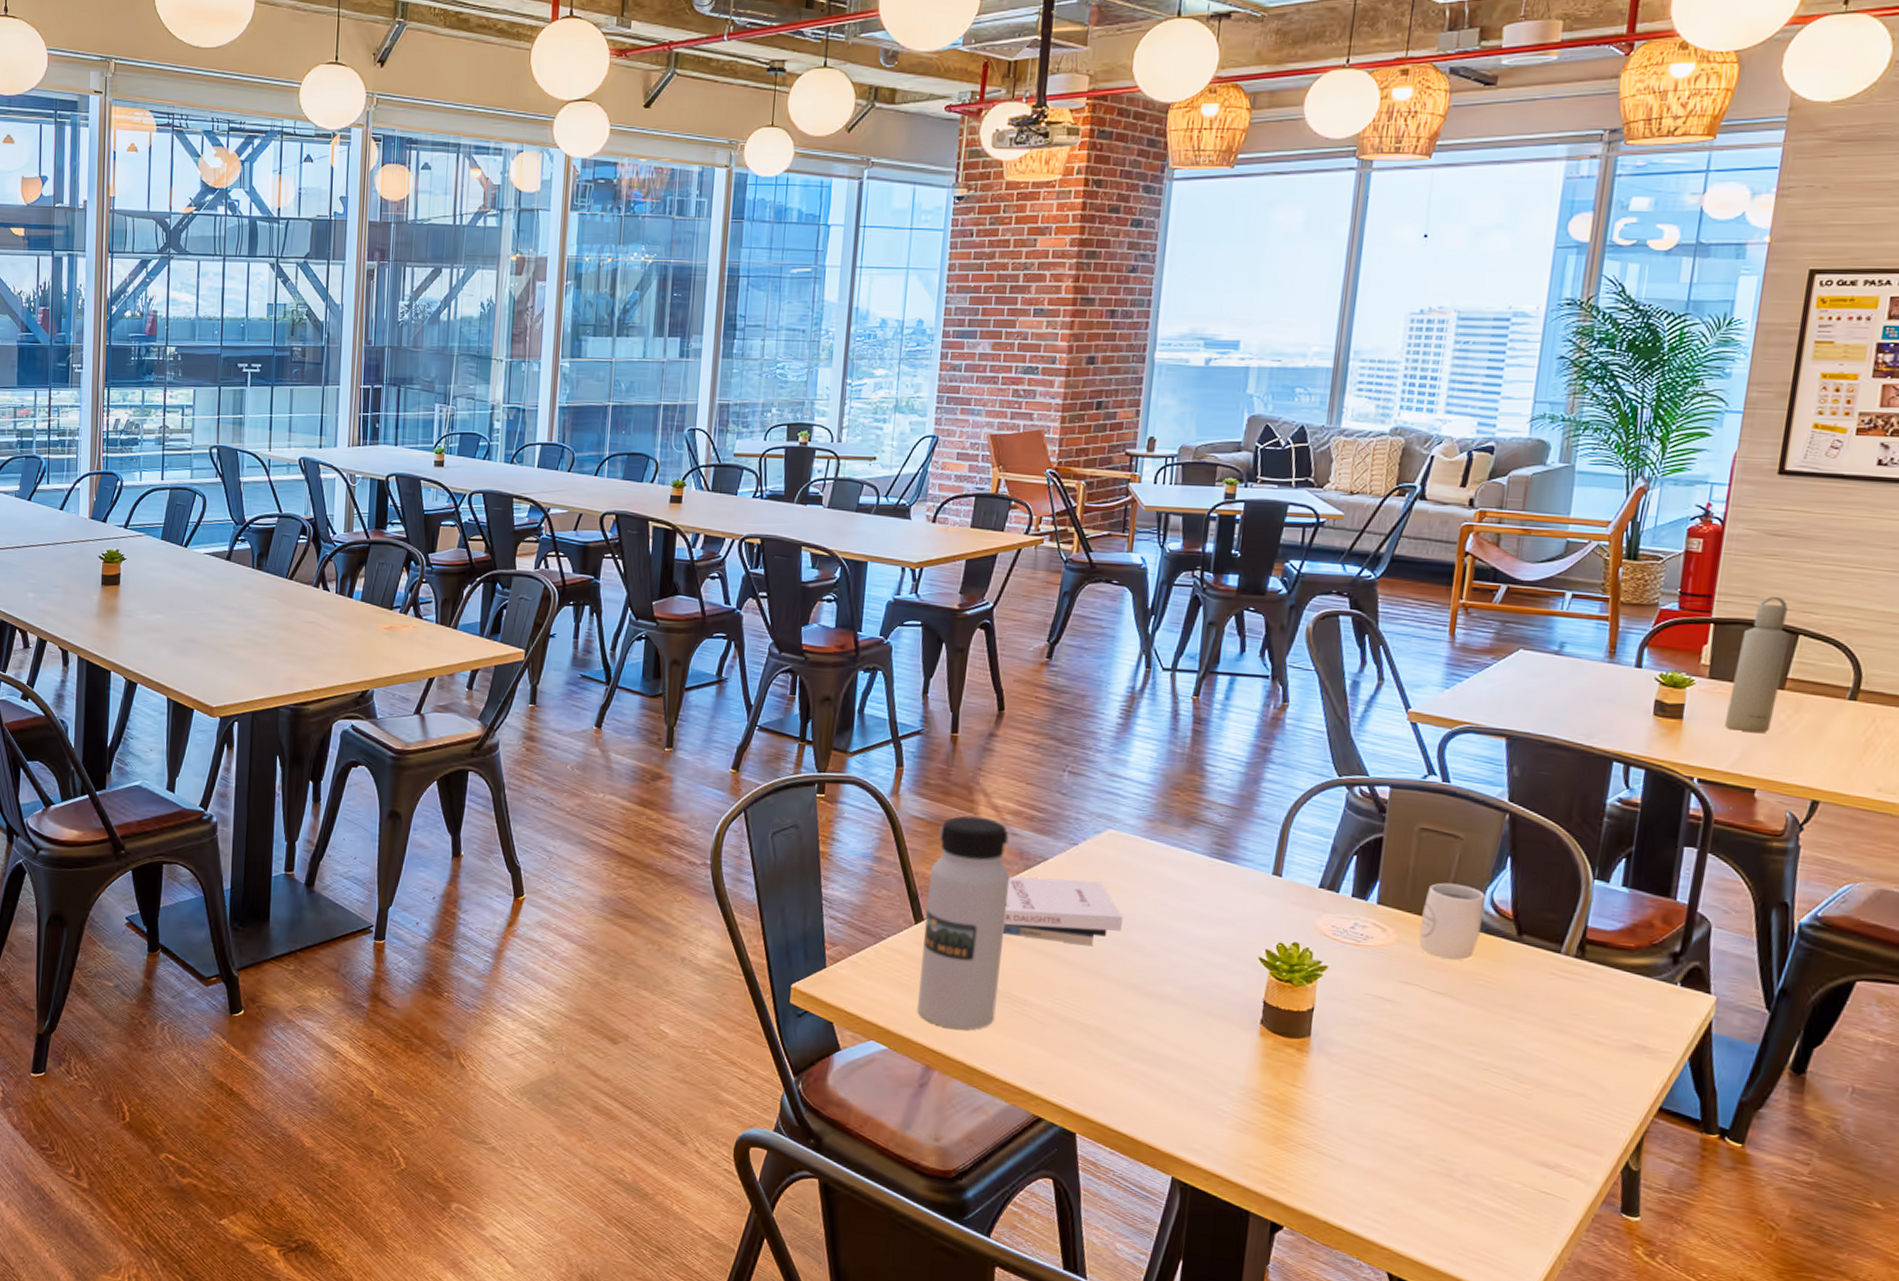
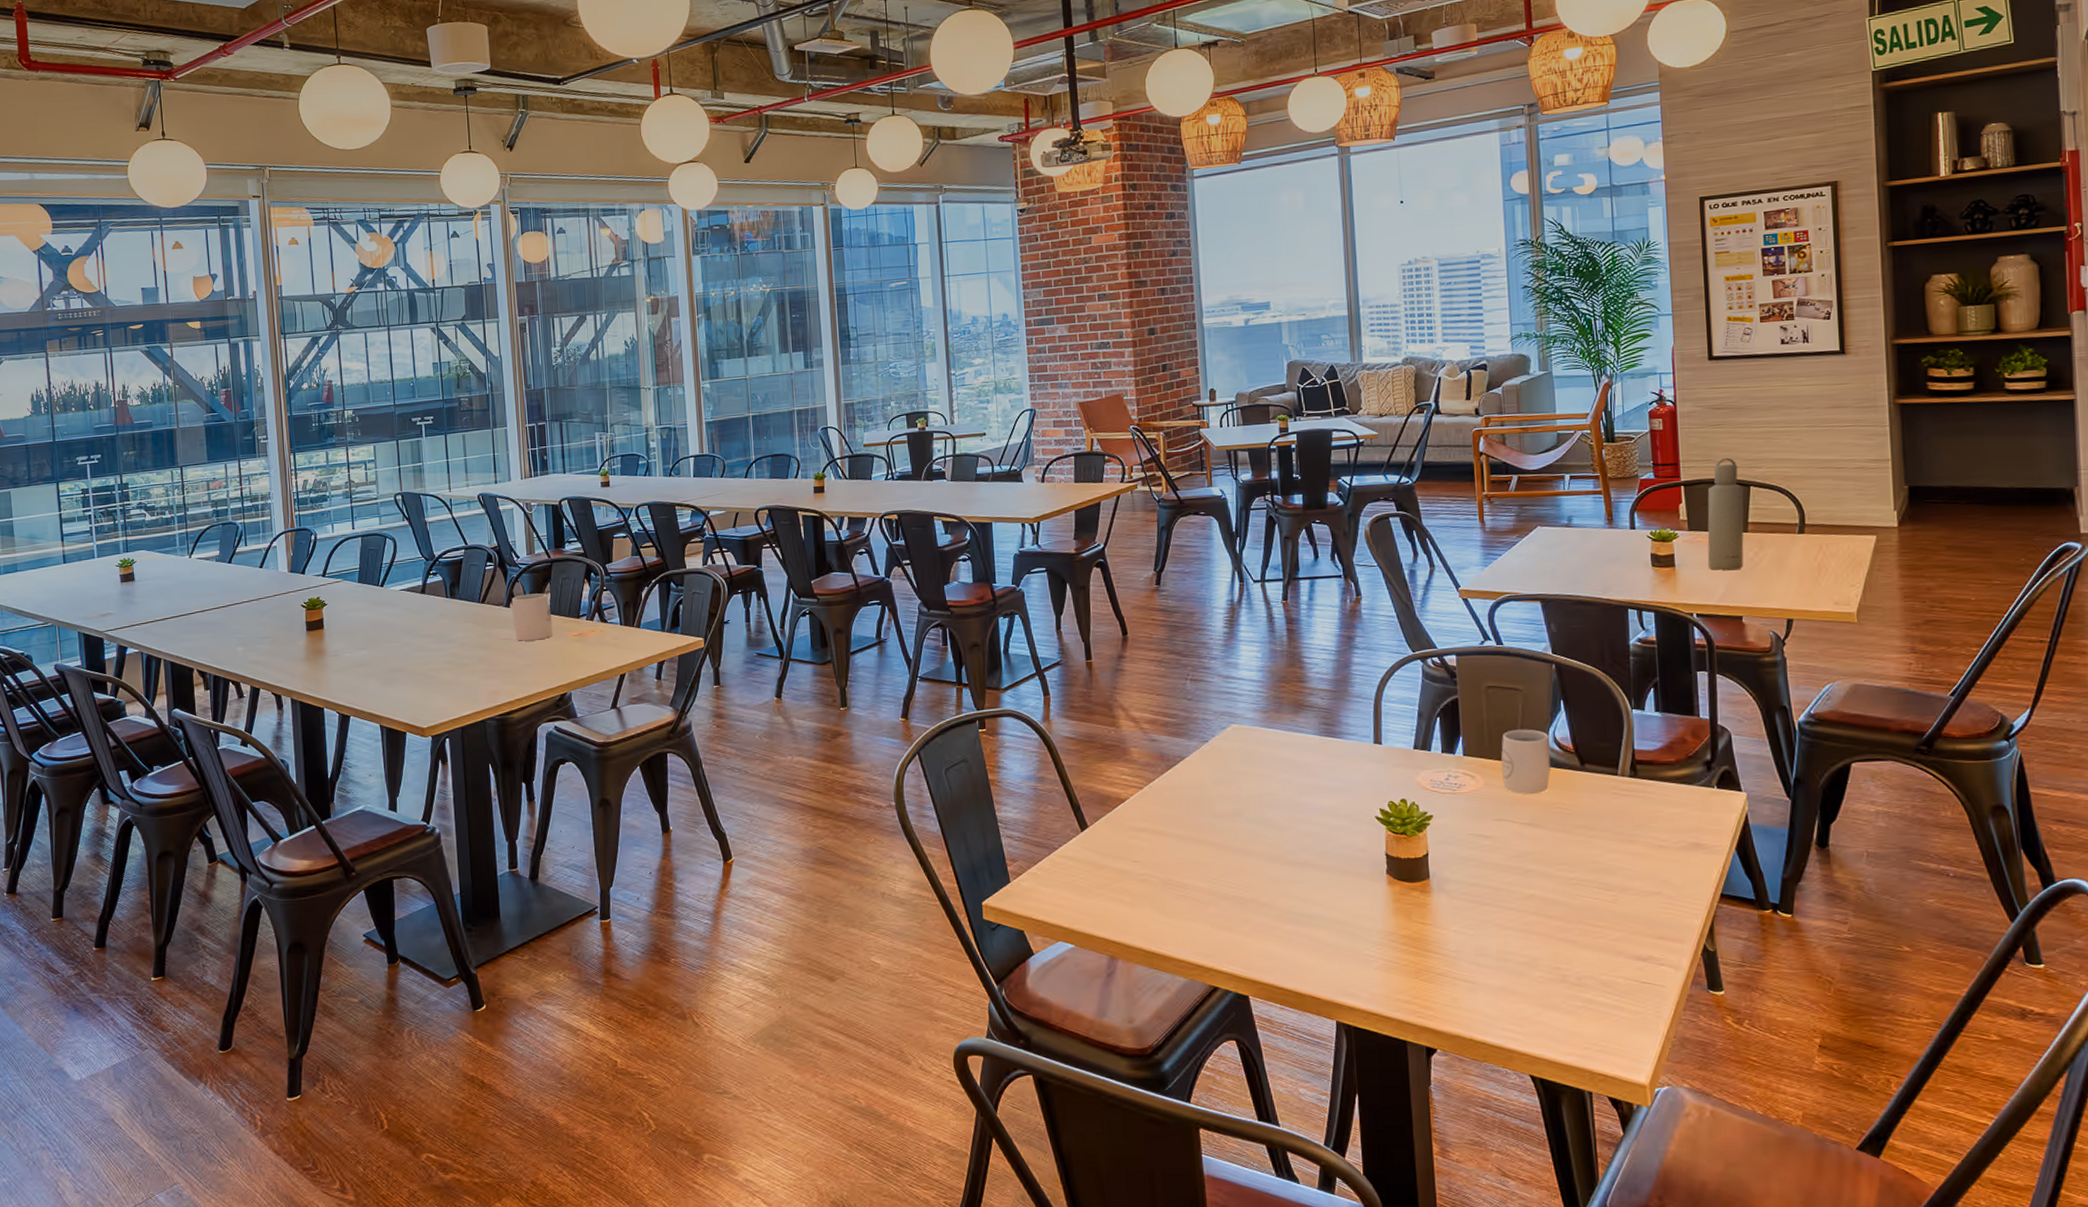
mug: none [320,575,363,628] -> present [511,593,553,641]
water bottle: present [917,815,1011,1029] -> none [1087,729,1163,920]
books: present [1002,876,1124,947] -> none [1155,771,1258,830]

